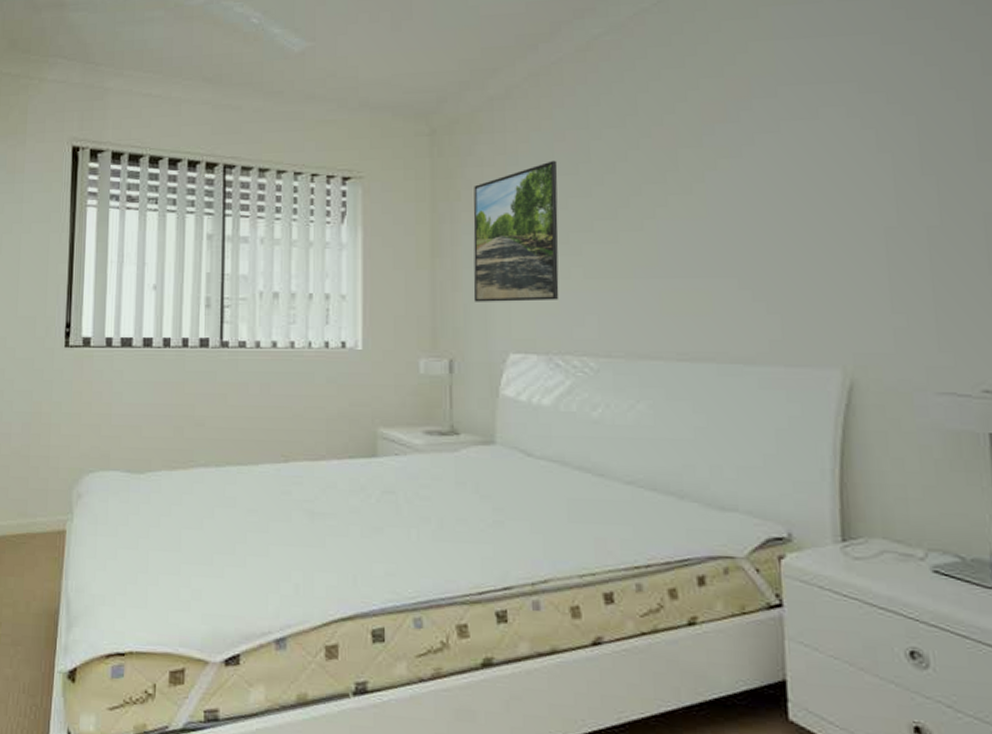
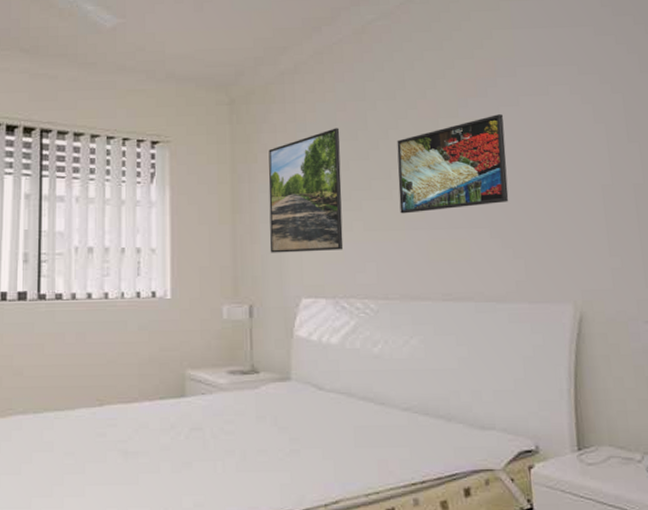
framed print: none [625,143,764,260] -> present [397,114,509,214]

